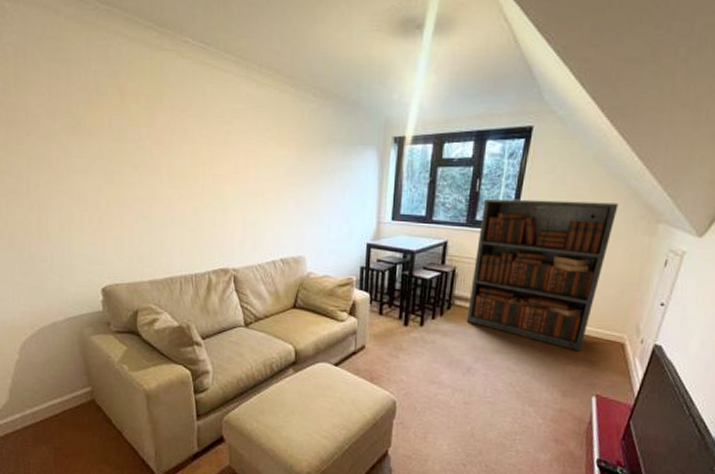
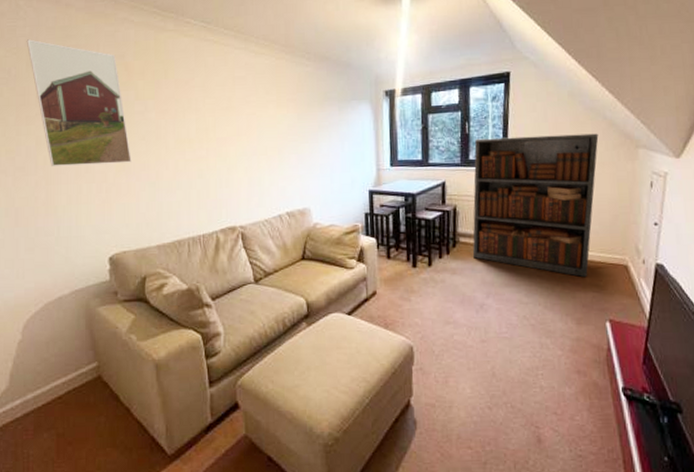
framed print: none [13,49,124,194] -> present [26,39,132,166]

